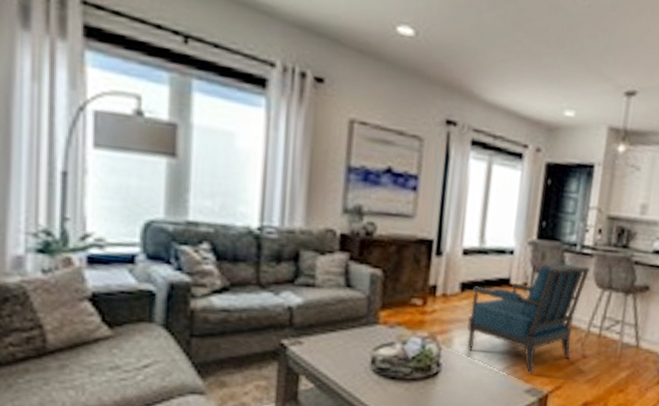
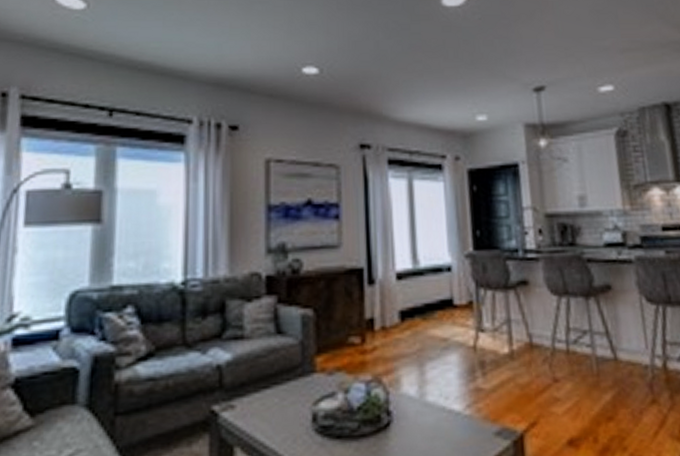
chair: present [467,263,591,374] -> none [413,272,540,411]

